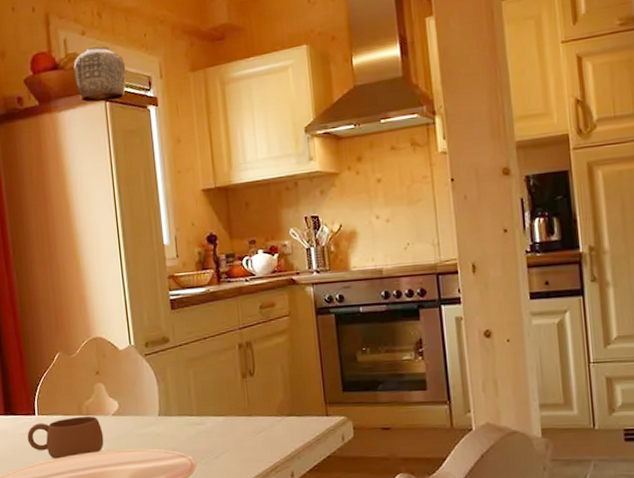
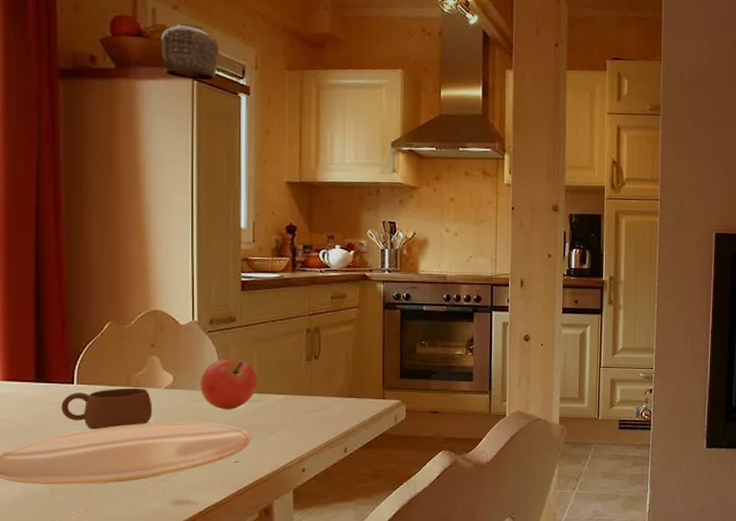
fruit: none [142,381,197,435] -> present [200,358,258,410]

